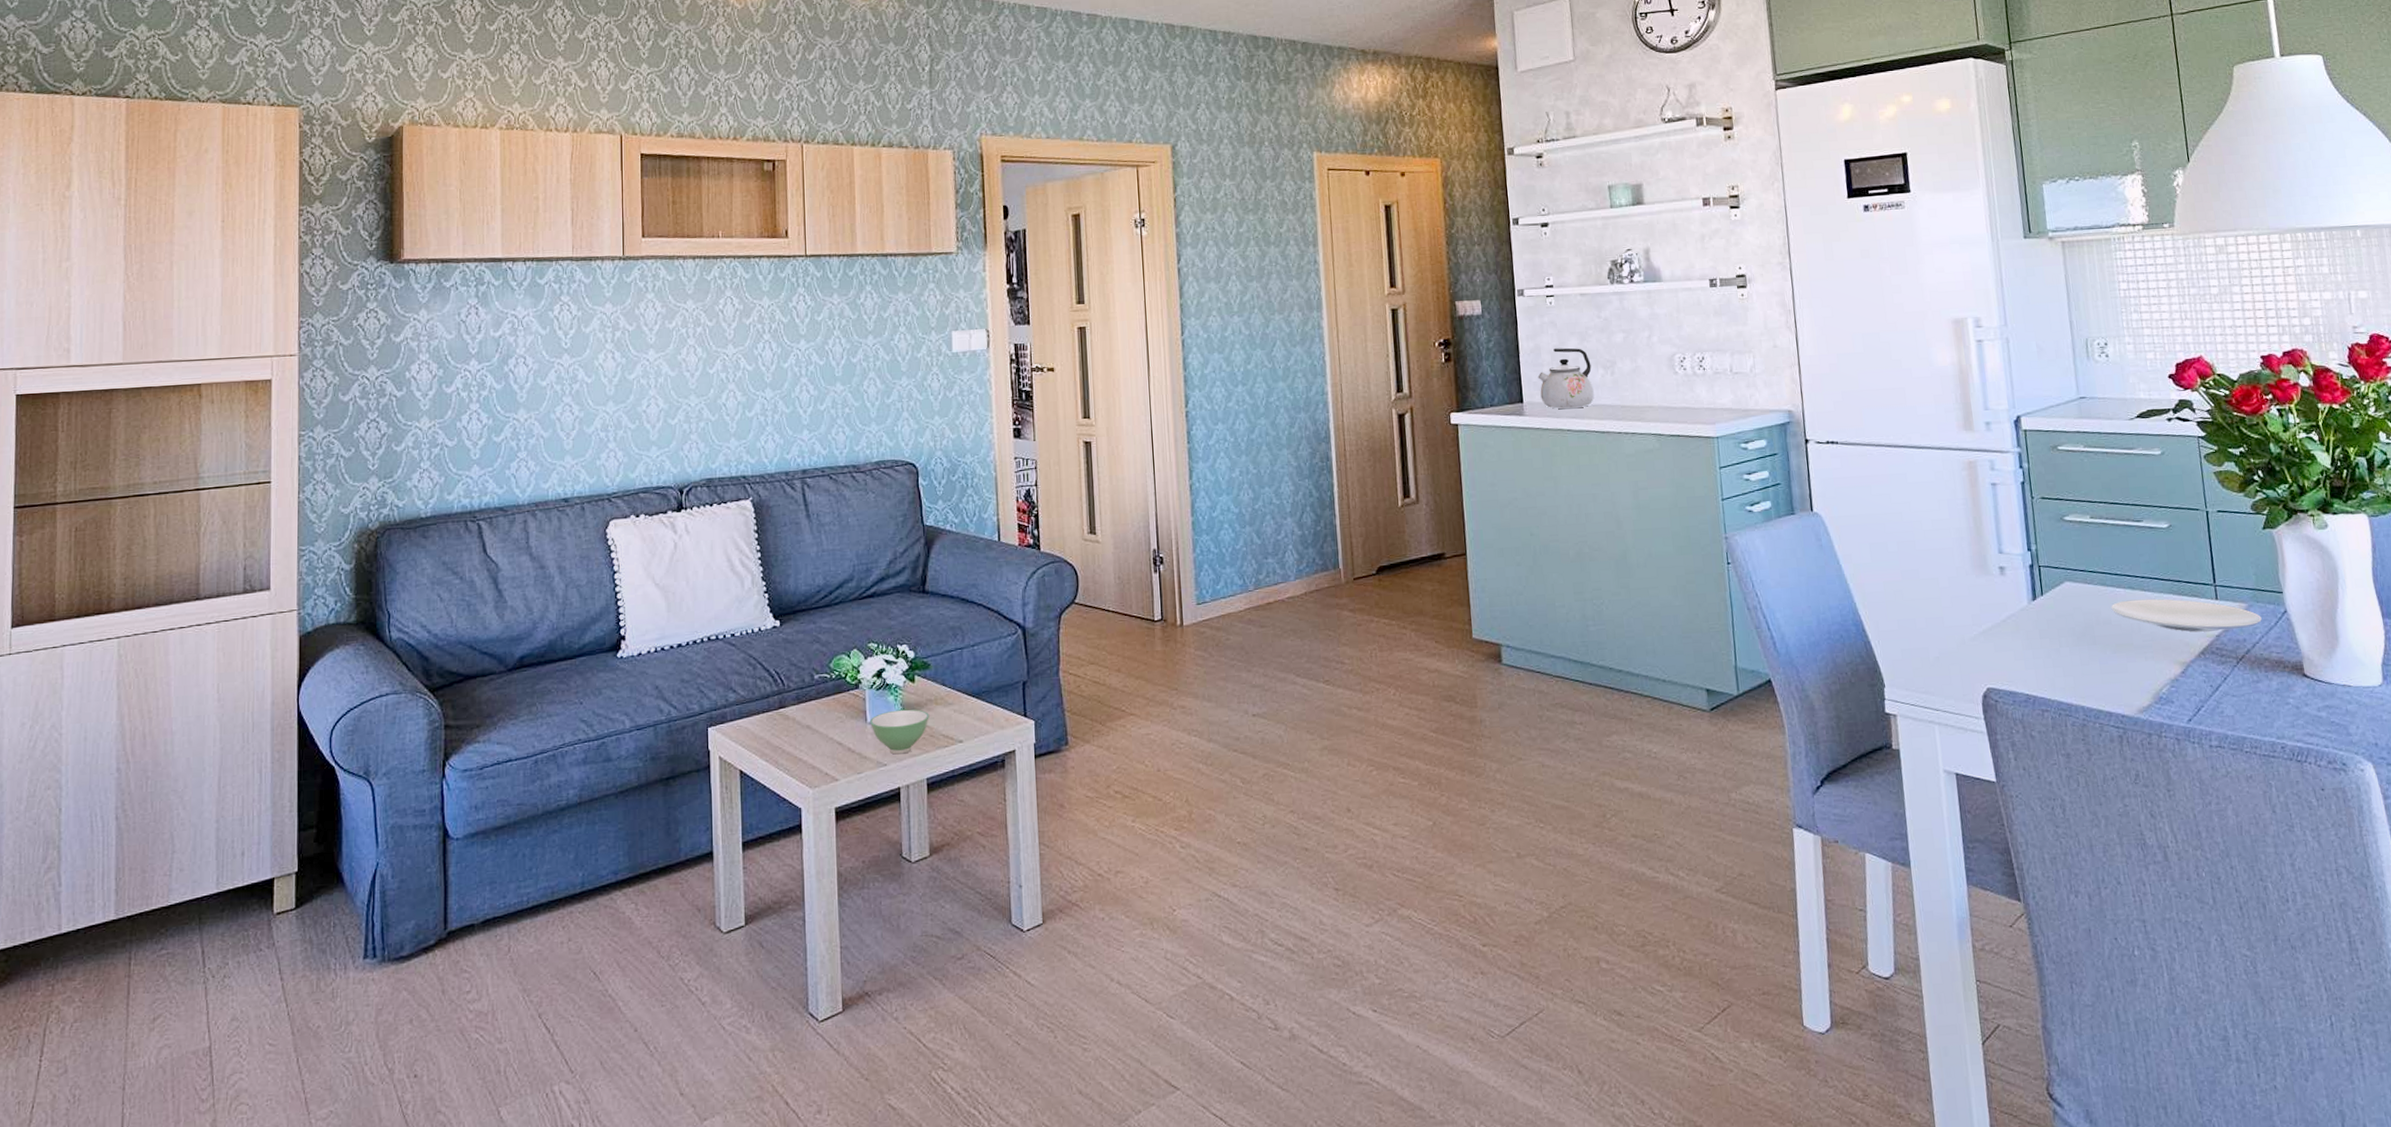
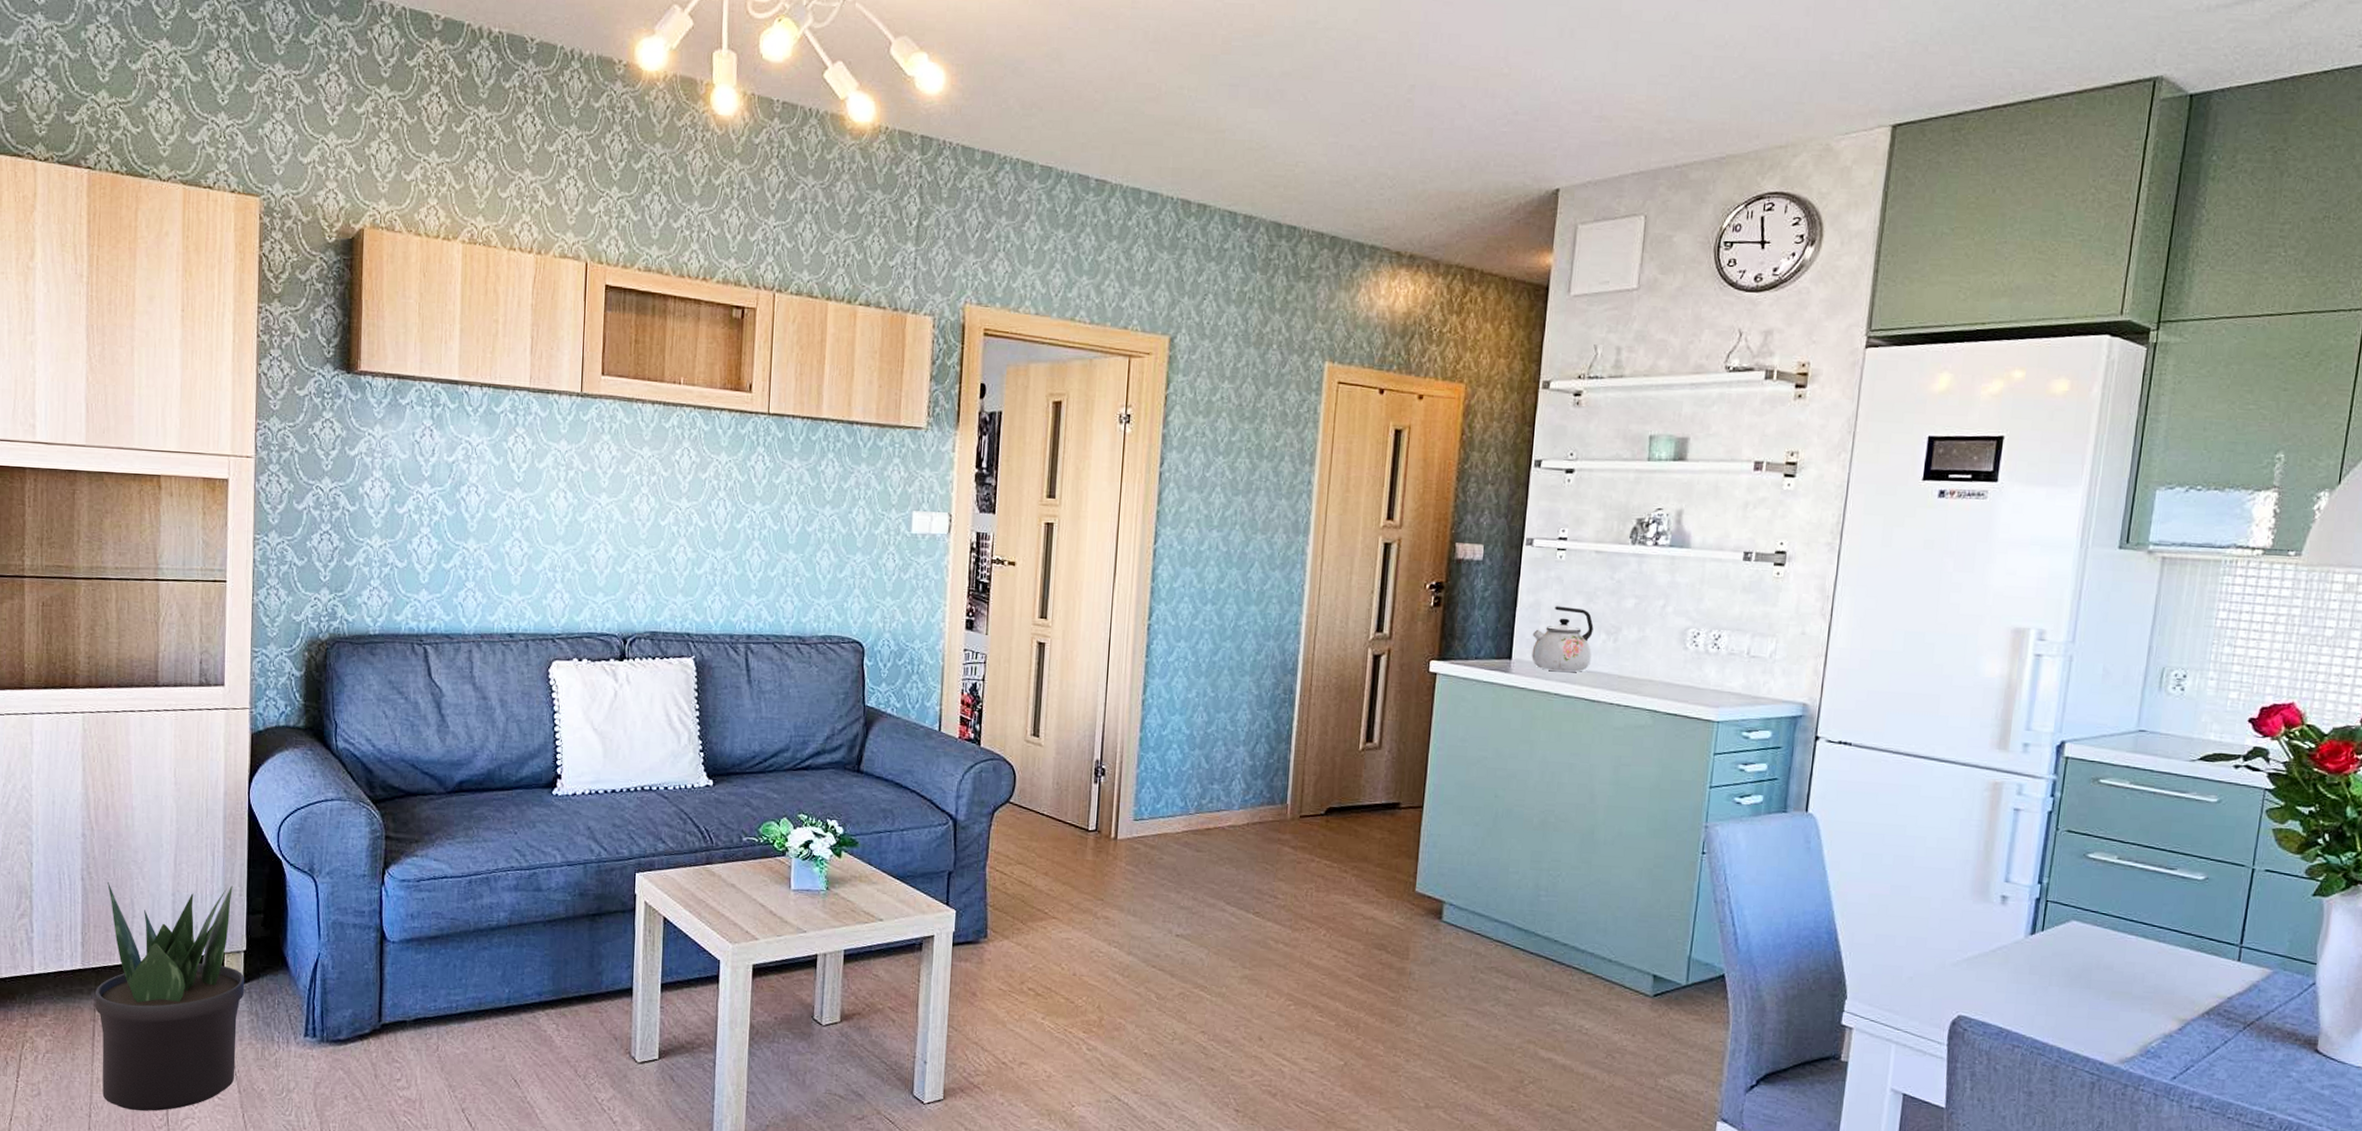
planter: none [130,802,297,1074] -> present [95,881,245,1111]
bowl: present [869,709,929,755] -> none [793,881,852,924]
plate: present [2111,598,2262,632] -> none [2116,948,2285,995]

